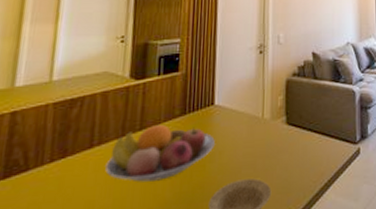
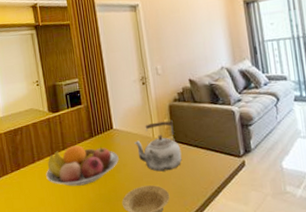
kettle: none [238,98,293,161] -> present [134,121,182,172]

